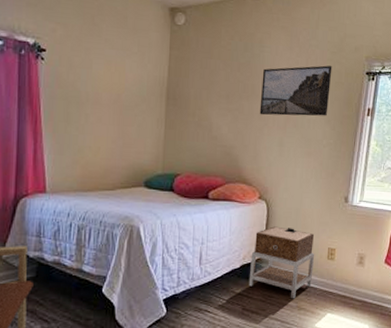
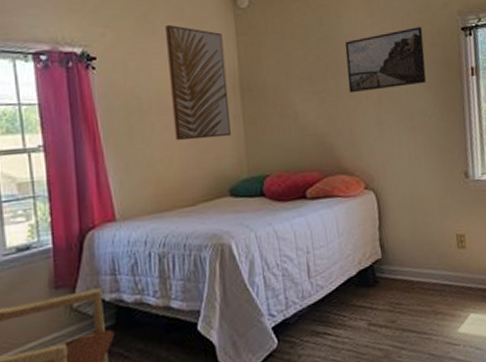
wall art: none [105,29,158,136] -> present [165,24,231,141]
nightstand: present [248,226,315,299] -> none [367,217,445,303]

